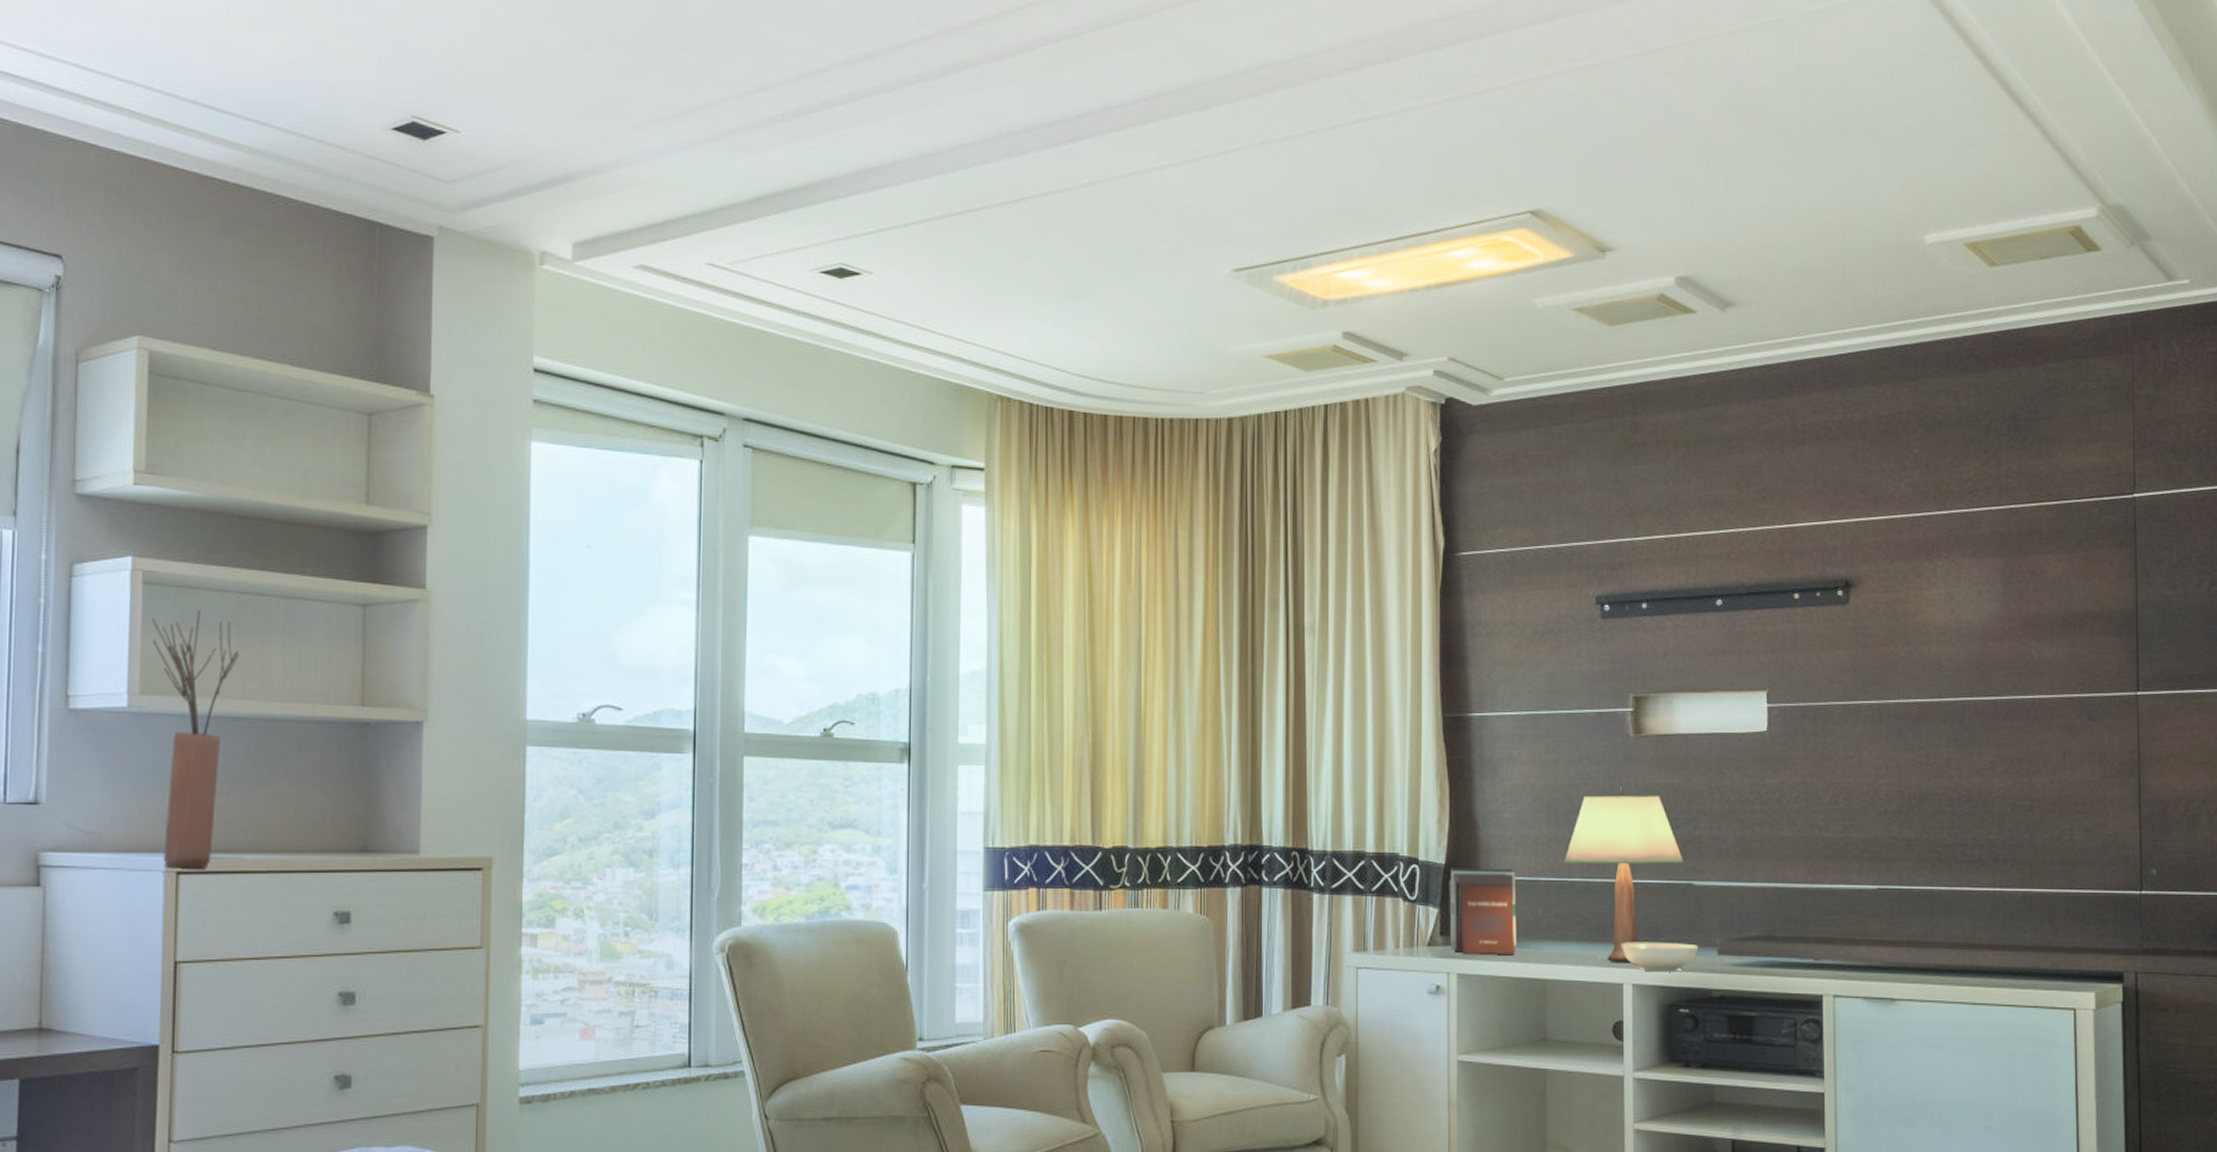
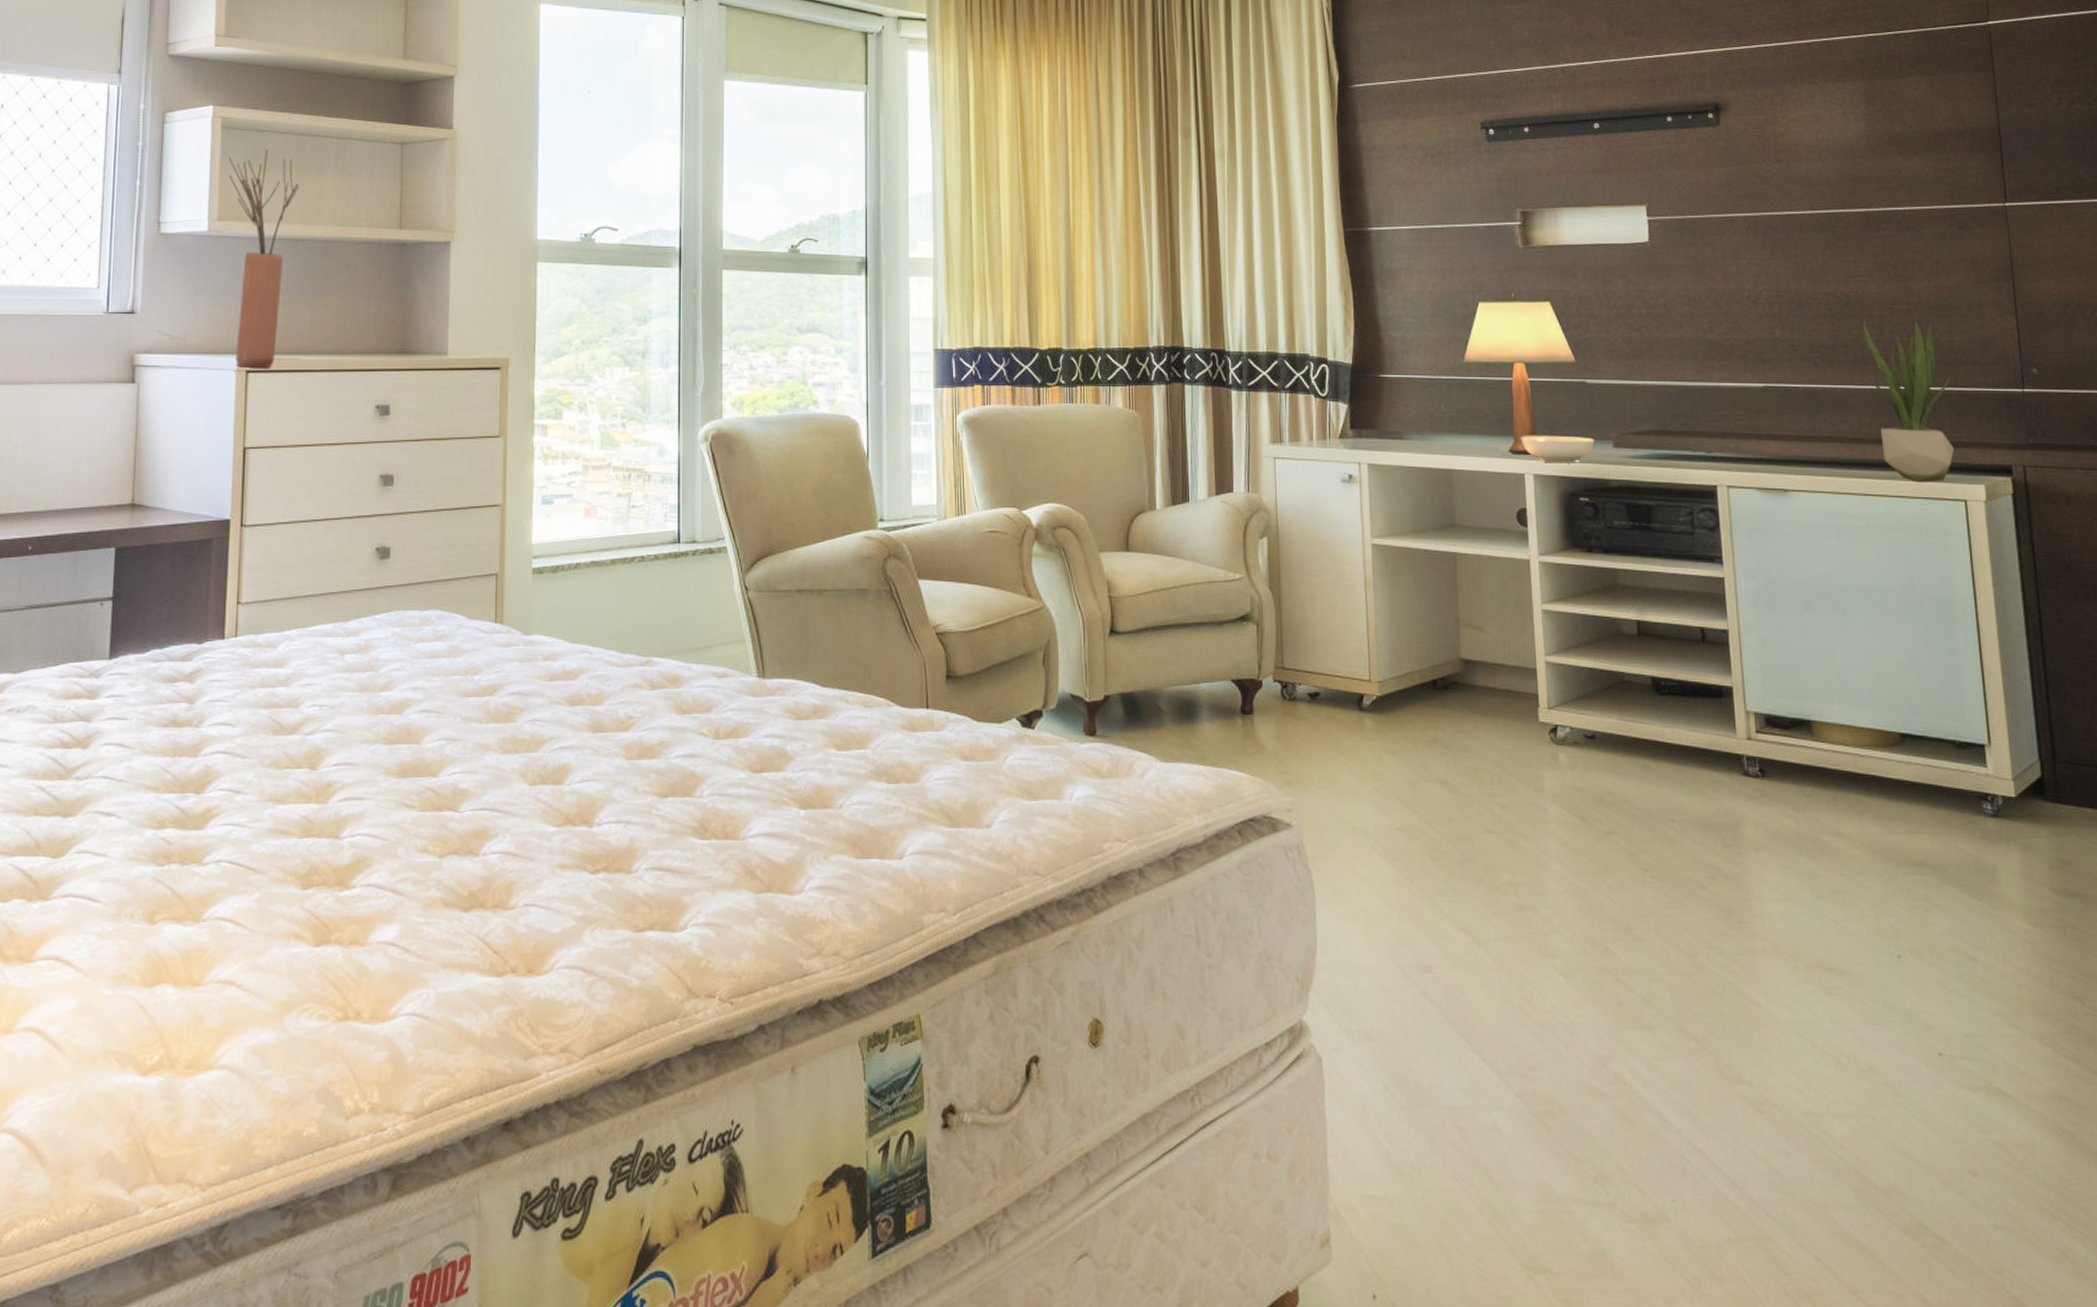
books: present [1449,868,1517,956] -> none [1356,367,1422,448]
potted plant: none [1982,816,2068,991] -> present [1862,319,1955,483]

